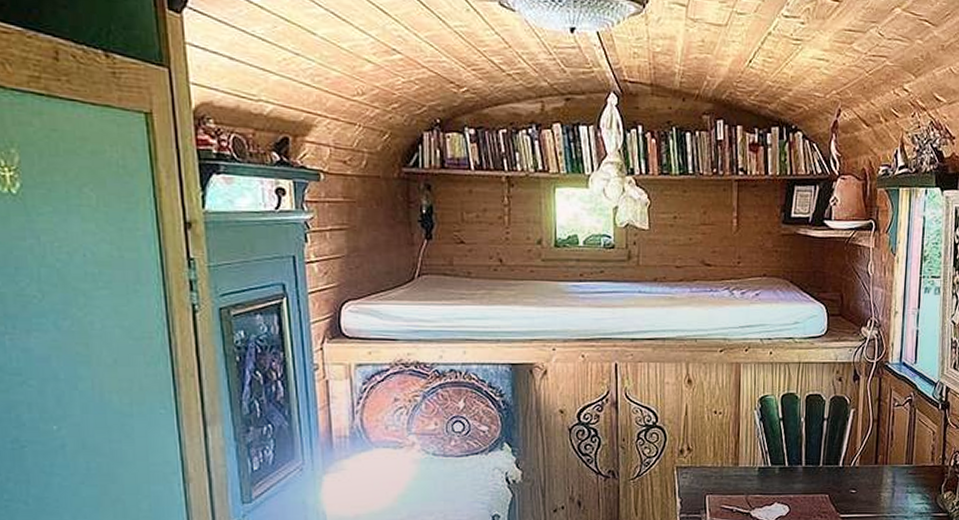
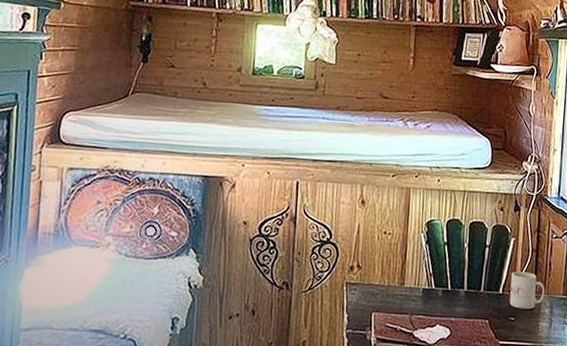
mug: none [850,443,888,481] -> present [509,271,546,310]

